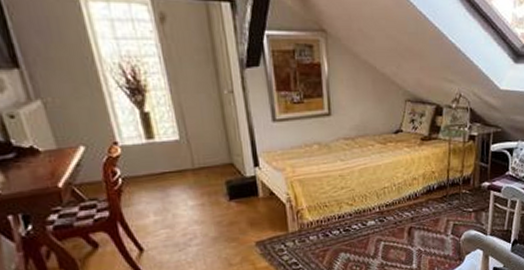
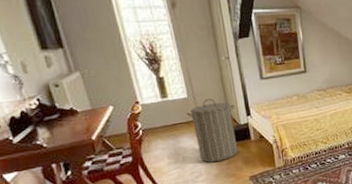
laundry hamper: none [177,142,243,222] -> present [186,98,238,162]

